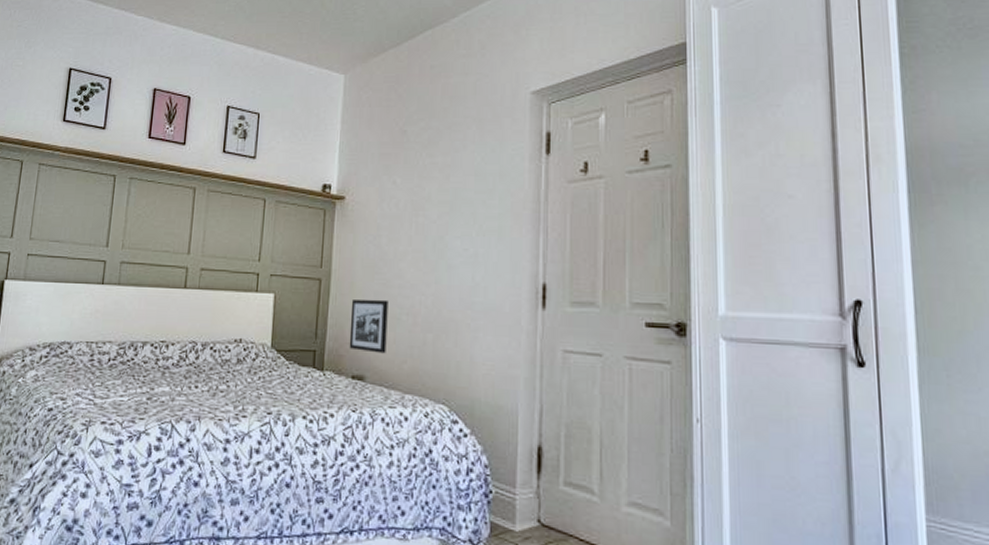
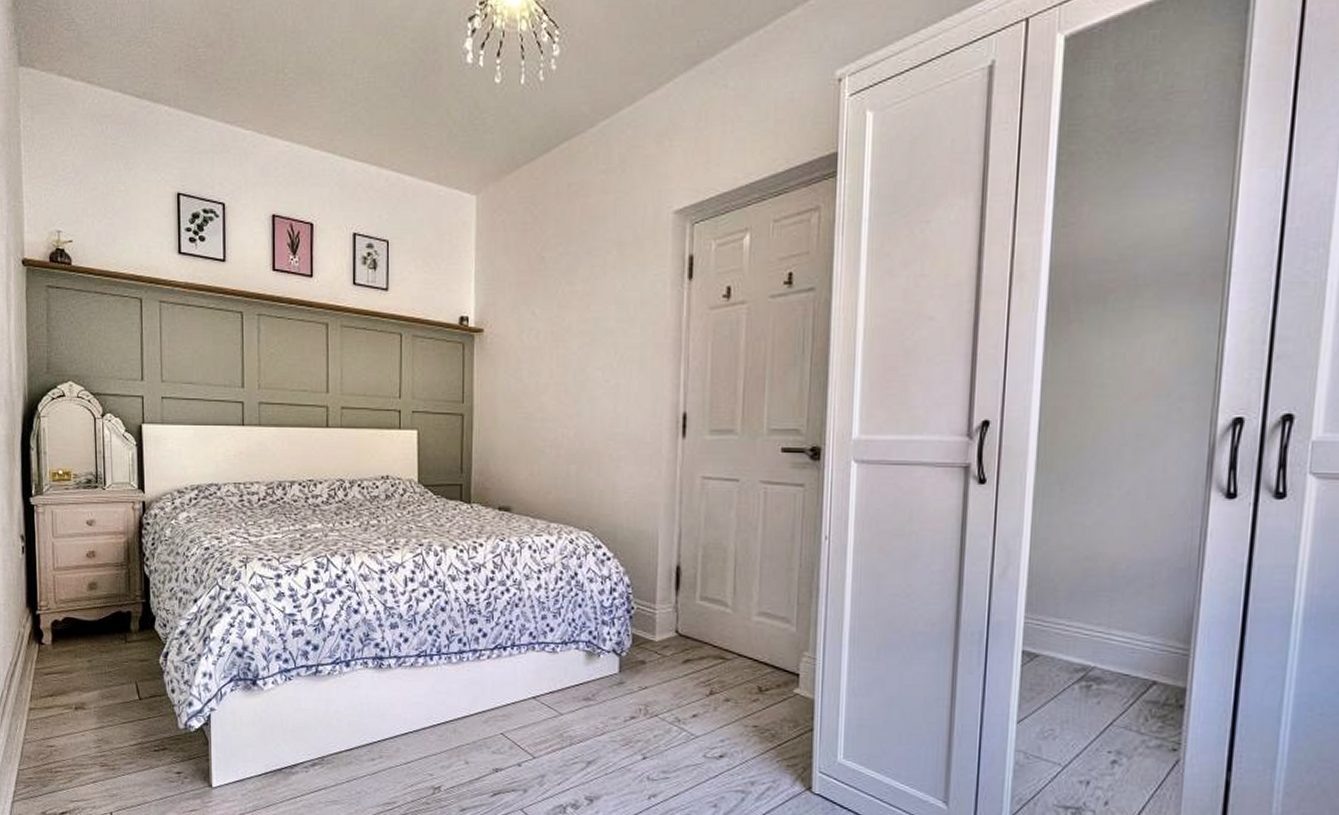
picture frame: present [349,299,388,354] -> none [494,433,531,485]

